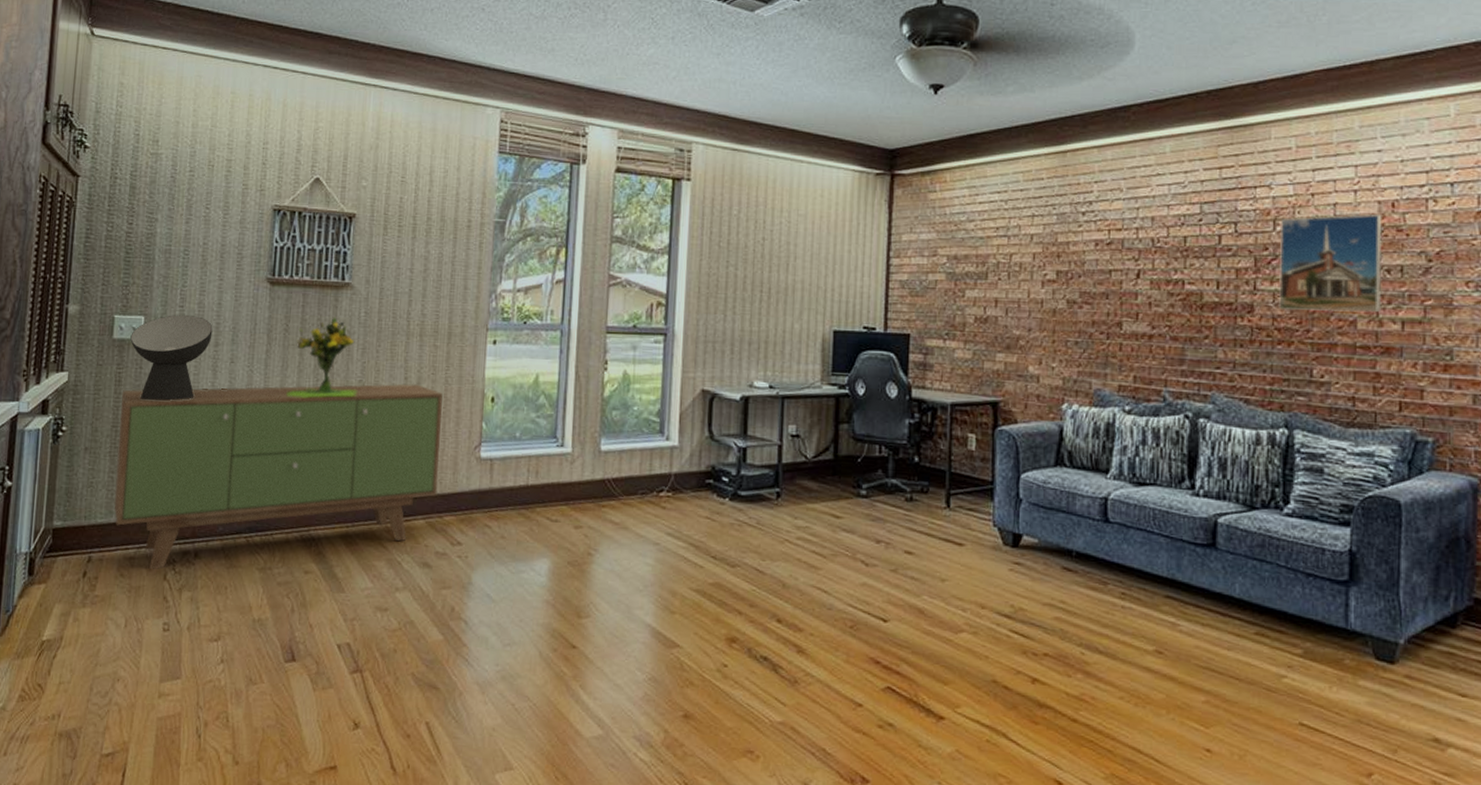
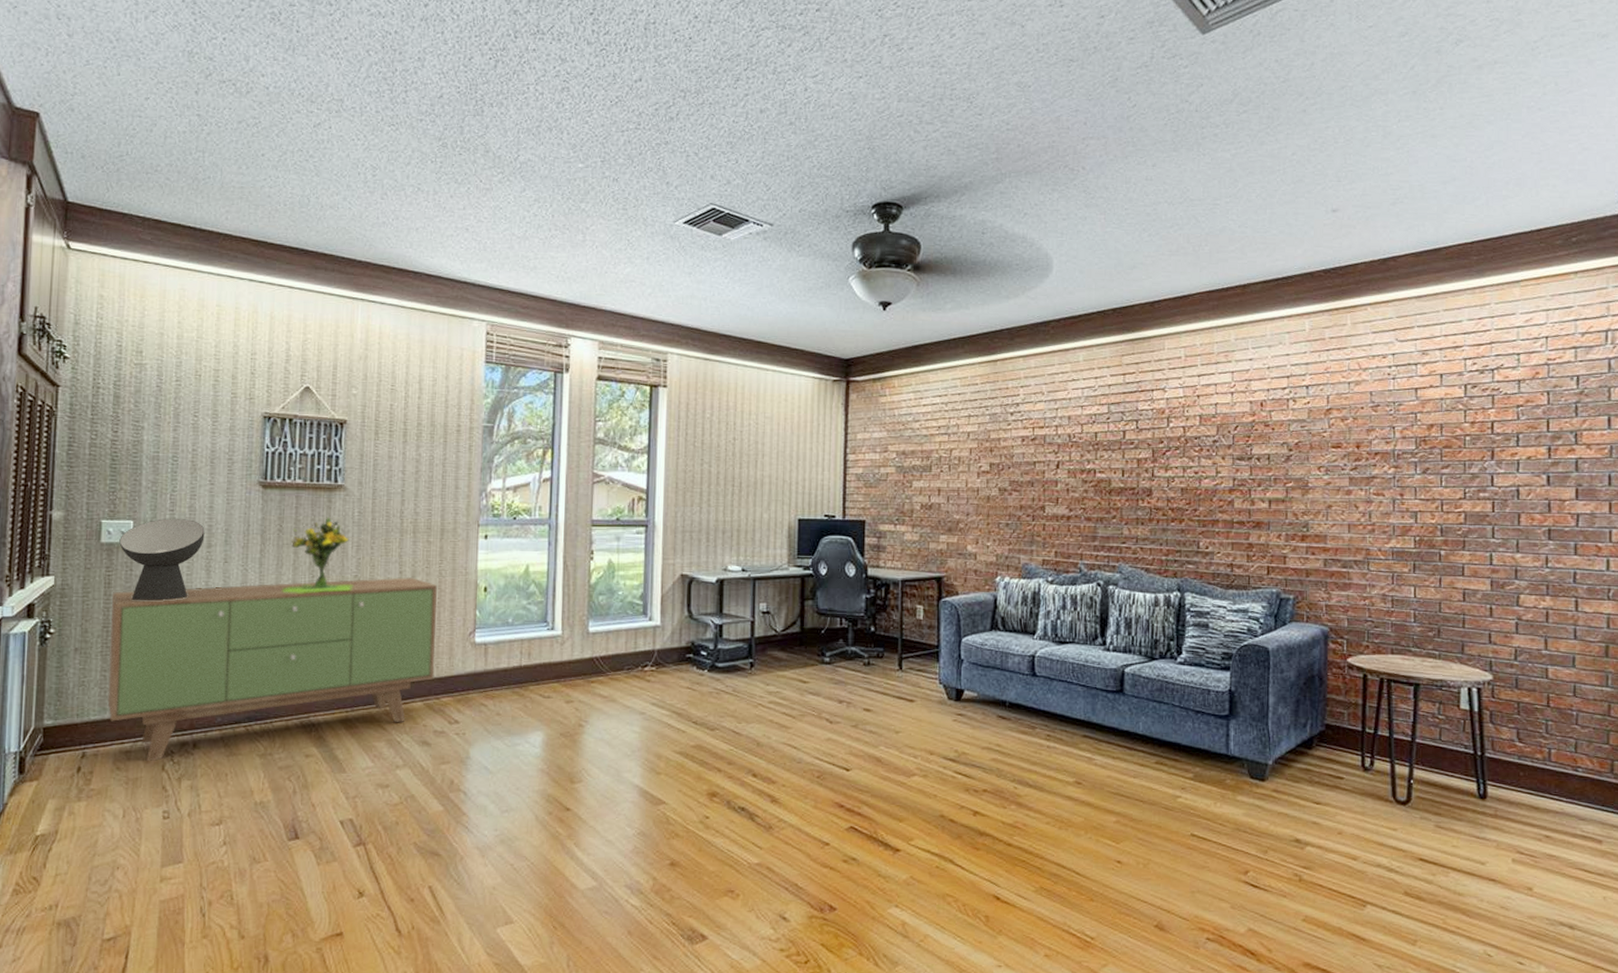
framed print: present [1279,213,1382,313] -> none [1172,411,1253,494]

